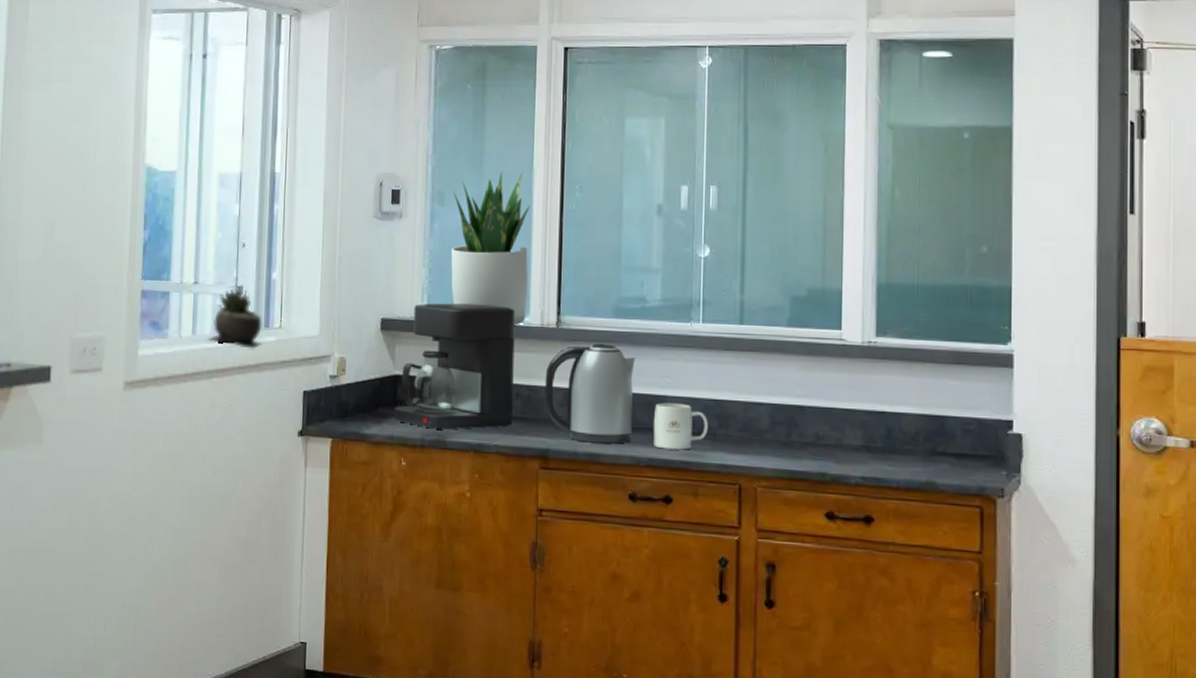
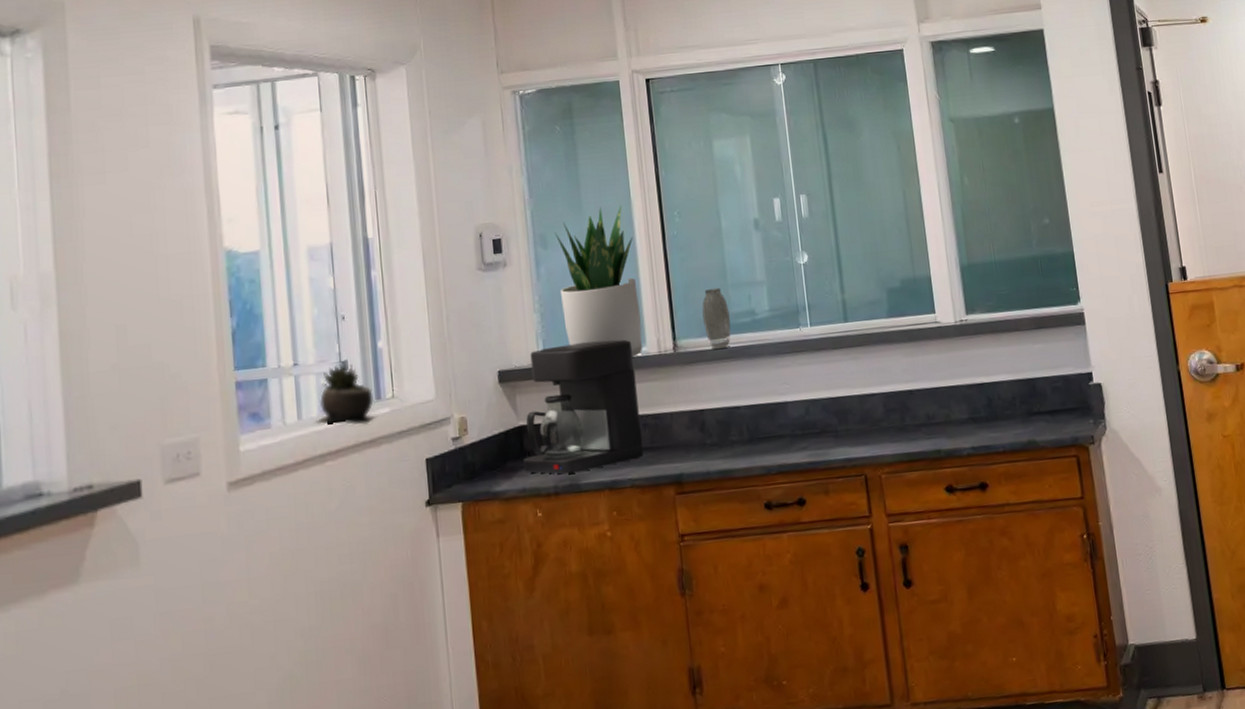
kettle: present [544,342,635,444] -> none [669,360,760,461]
vase: none [591,268,619,331] -> present [702,287,731,349]
mug: present [653,402,709,450] -> none [777,406,830,454]

